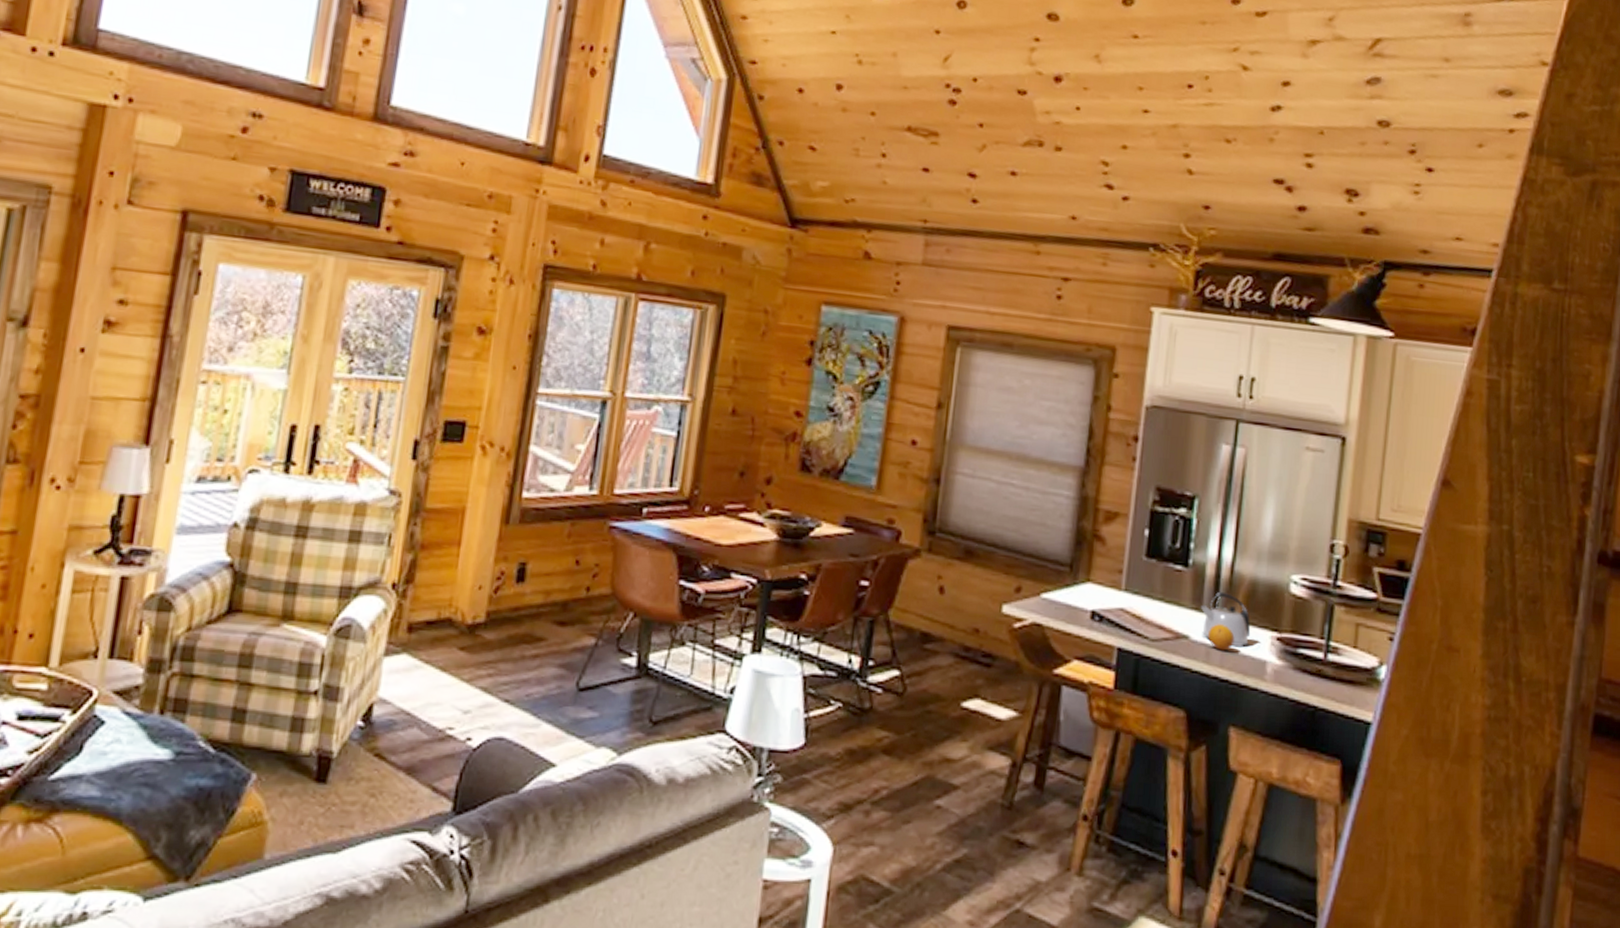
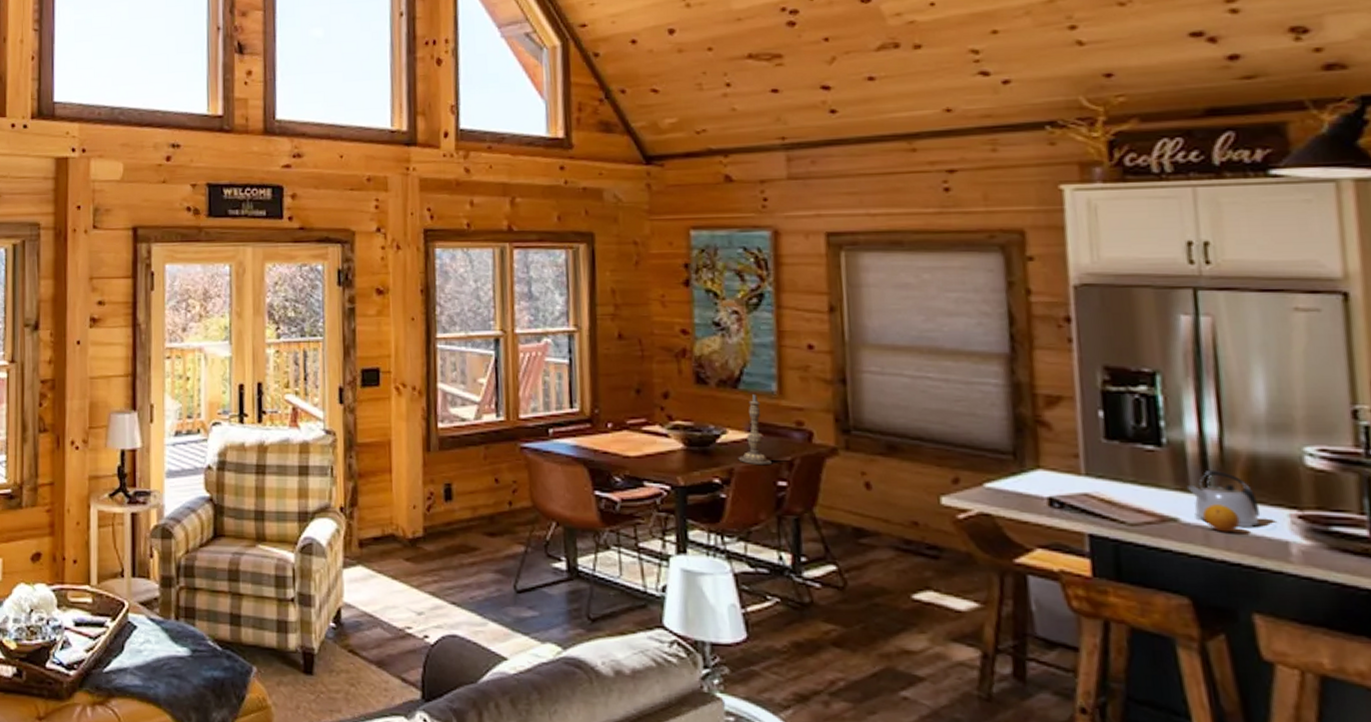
candlestick: none [827,487,858,564] -> present [738,394,771,466]

